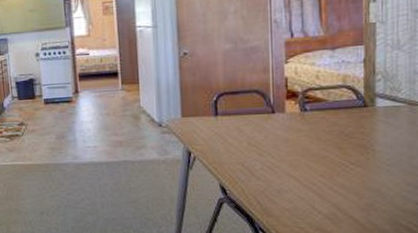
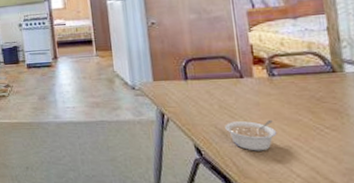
legume: none [252,156,303,189] -> present [225,119,277,151]

